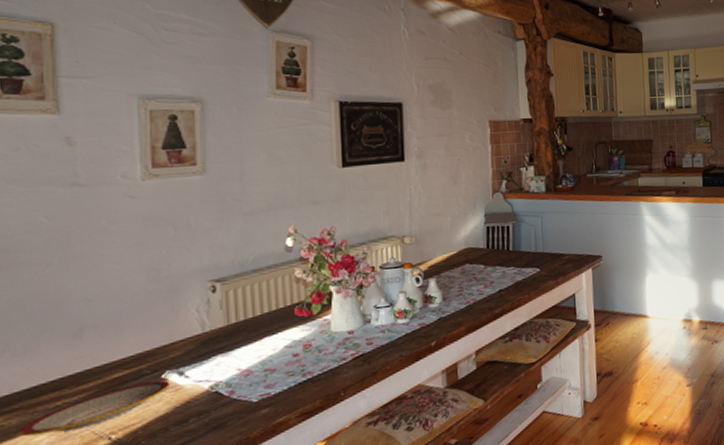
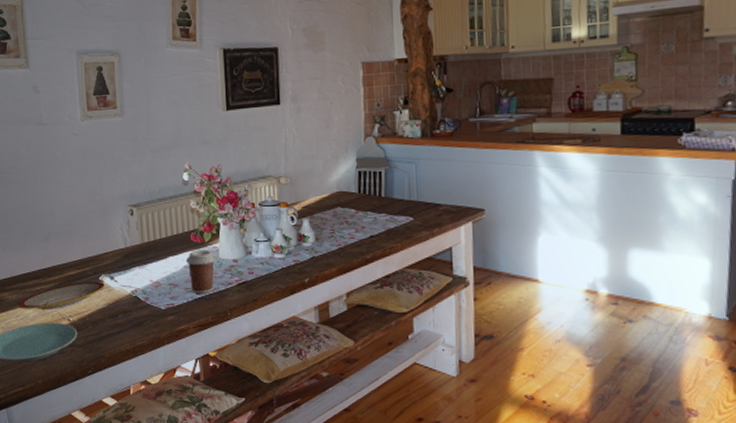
coffee cup: none [287,323,326,377] -> present [185,250,216,293]

